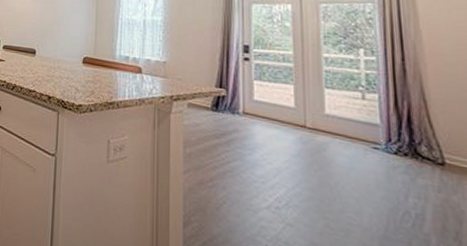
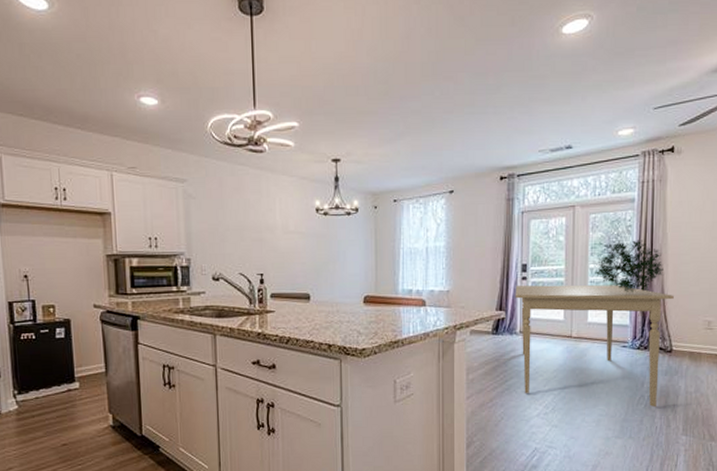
dining table: none [236,66,439,229] -> present [515,284,674,407]
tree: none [328,31,421,91] -> present [593,239,663,294]

